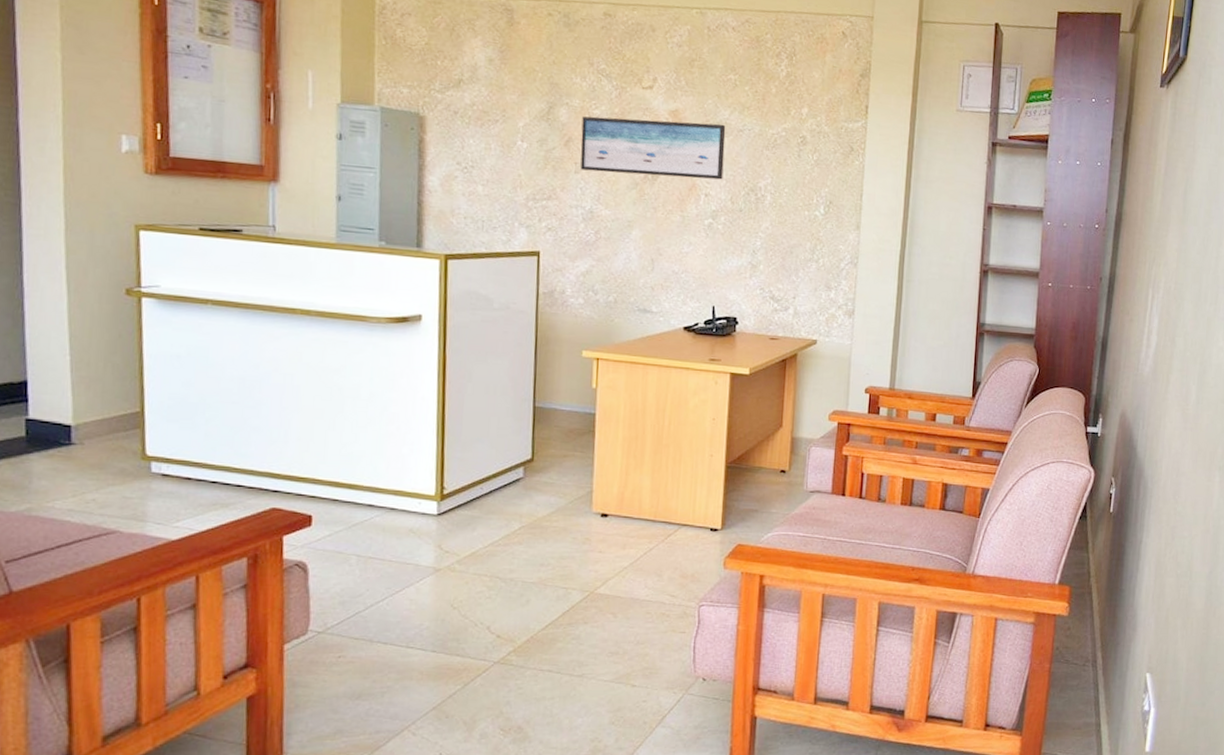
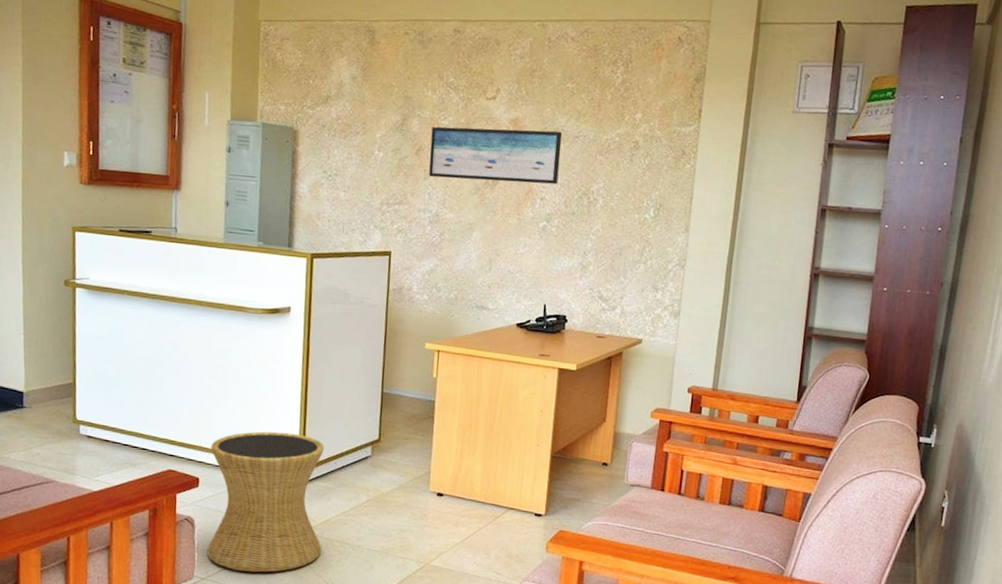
side table: none [324,456,467,619] -> present [207,431,324,573]

